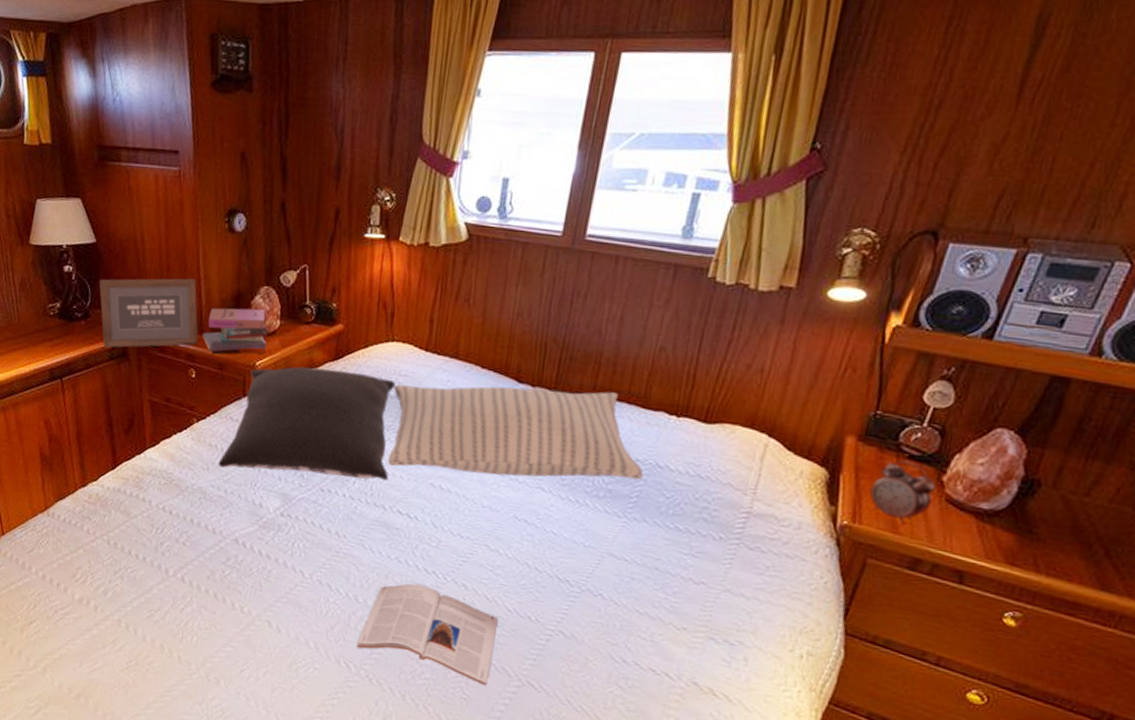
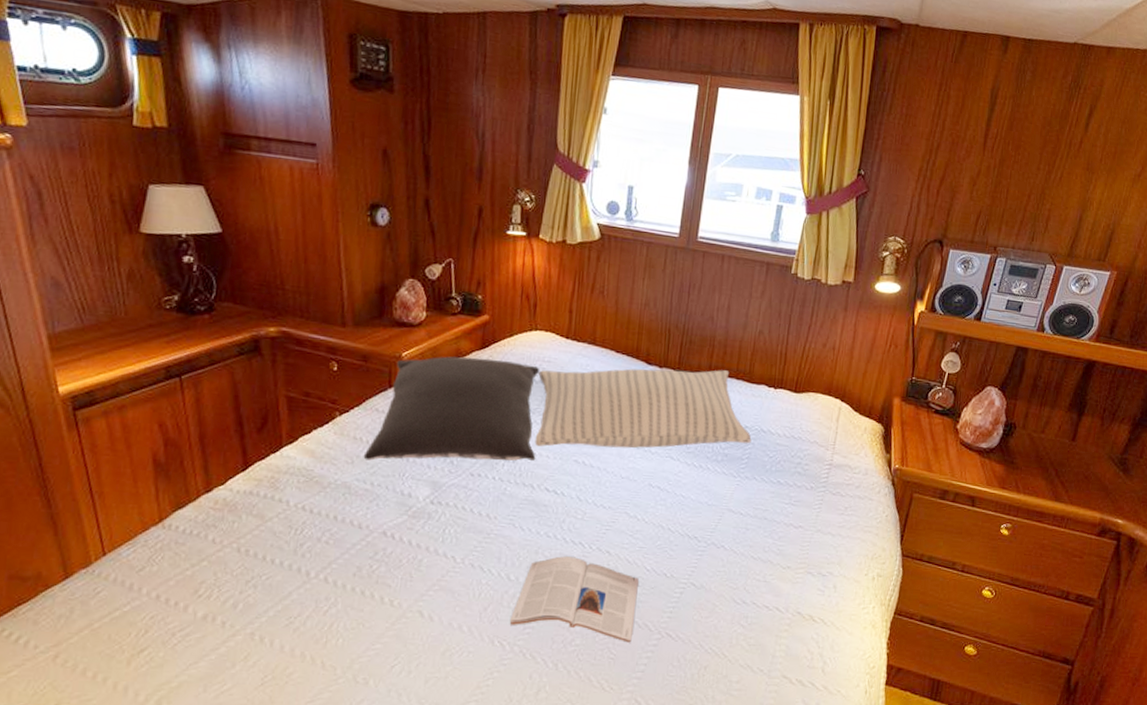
picture frame: present [99,278,199,349] -> none [225,270,340,343]
books: present [202,307,268,355] -> none [344,300,414,347]
alarm clock: present [869,460,936,525] -> none [912,414,953,465]

